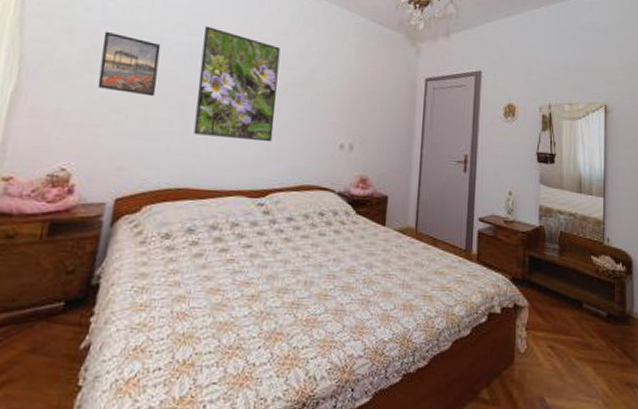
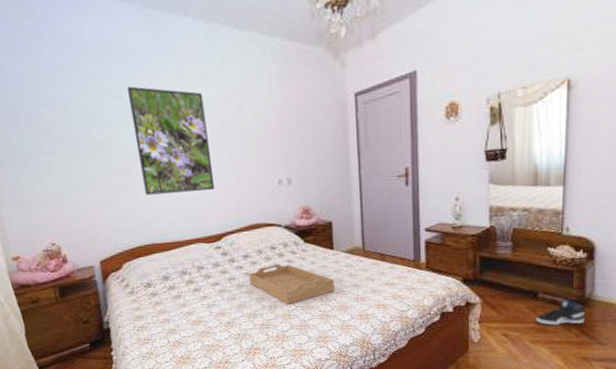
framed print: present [97,31,161,97] -> none [43,113,104,169]
serving tray: none [287,233,381,282] -> present [248,264,335,305]
sneaker: none [581,314,627,342] -> present [536,299,586,325]

